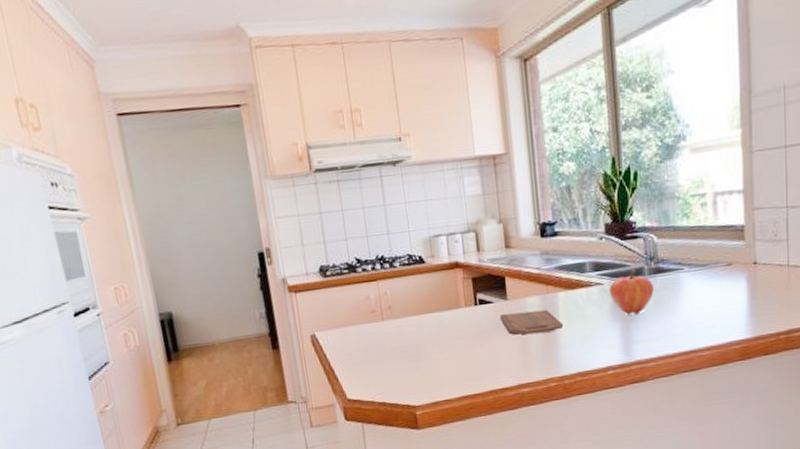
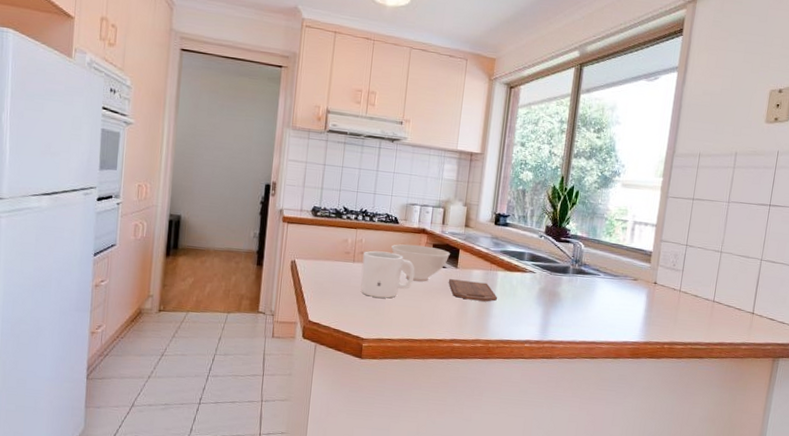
mug: none [391,299,459,357] -> present [360,250,415,298]
bowl: none [423,281,495,327] -> present [391,244,450,282]
fruit: present [609,270,654,315] -> none [538,267,574,304]

